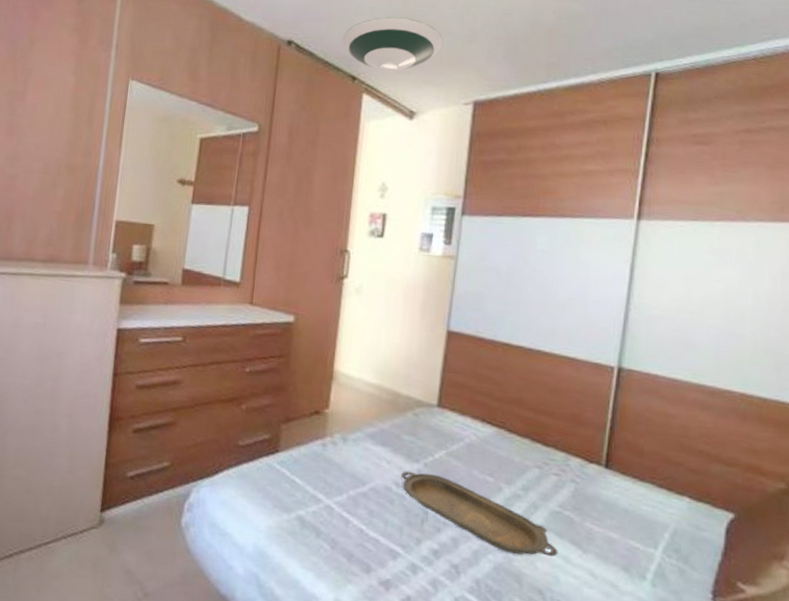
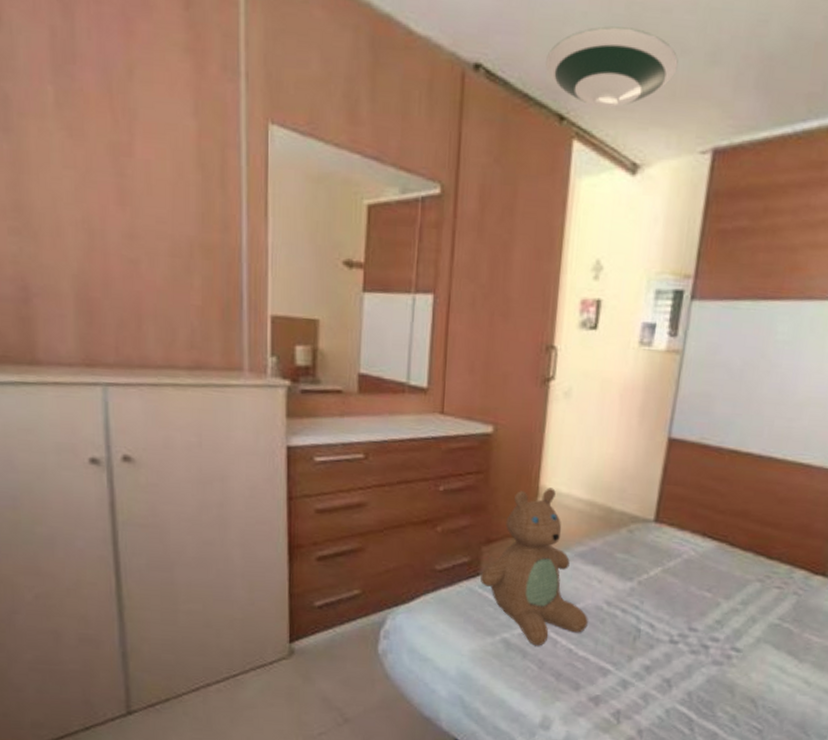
teddy bear: none [279,372,378,525] -> present [480,487,588,646]
serving tray: present [401,471,558,557] -> none [613,589,774,667]

